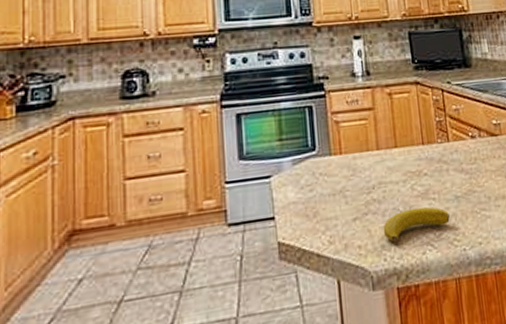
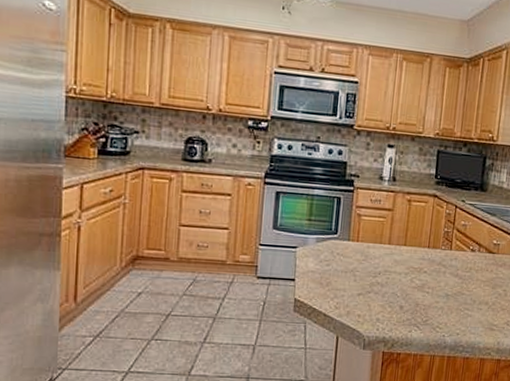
banana: present [383,207,450,243] -> none [380,296,438,319]

